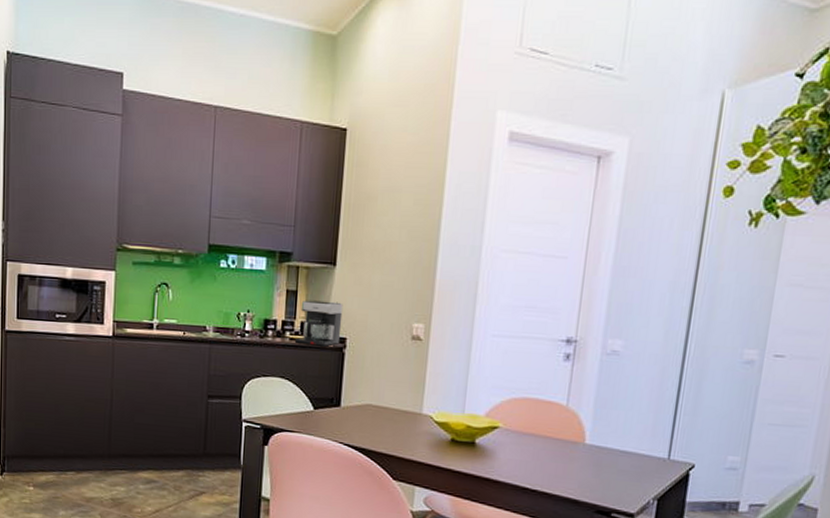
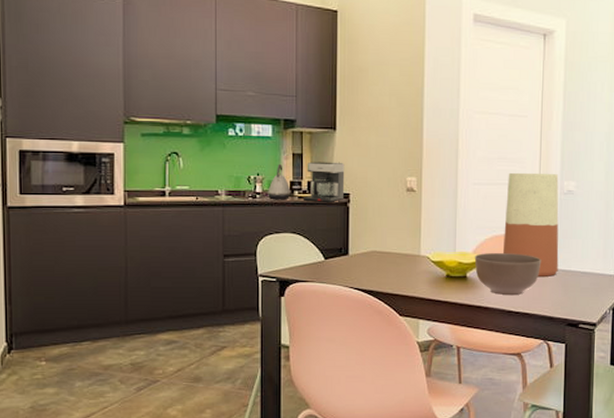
kettle: none [257,300,282,341] -> present [268,163,291,200]
bowl: none [486,417,571,470] -> present [474,253,542,295]
vase: none [521,324,602,453] -> present [502,172,559,277]

